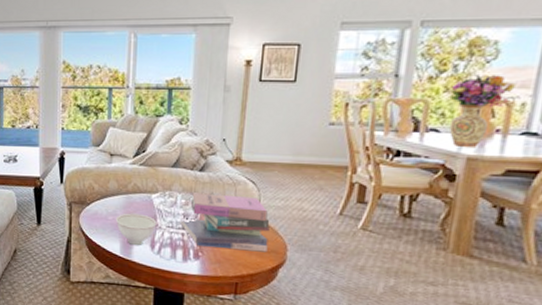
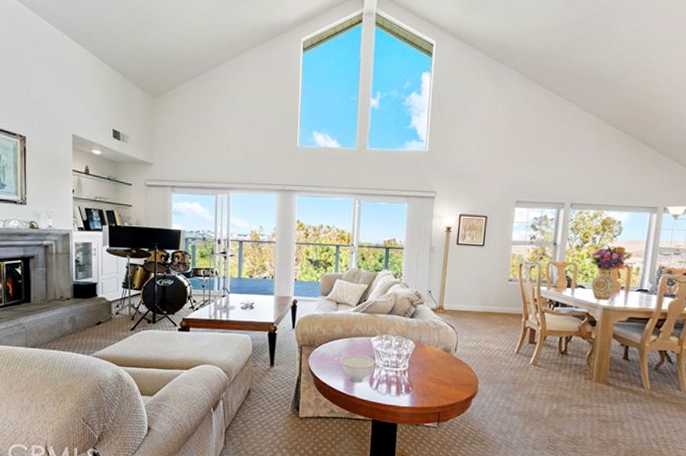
books: present [180,192,270,253] -> none [394,336,465,386]

